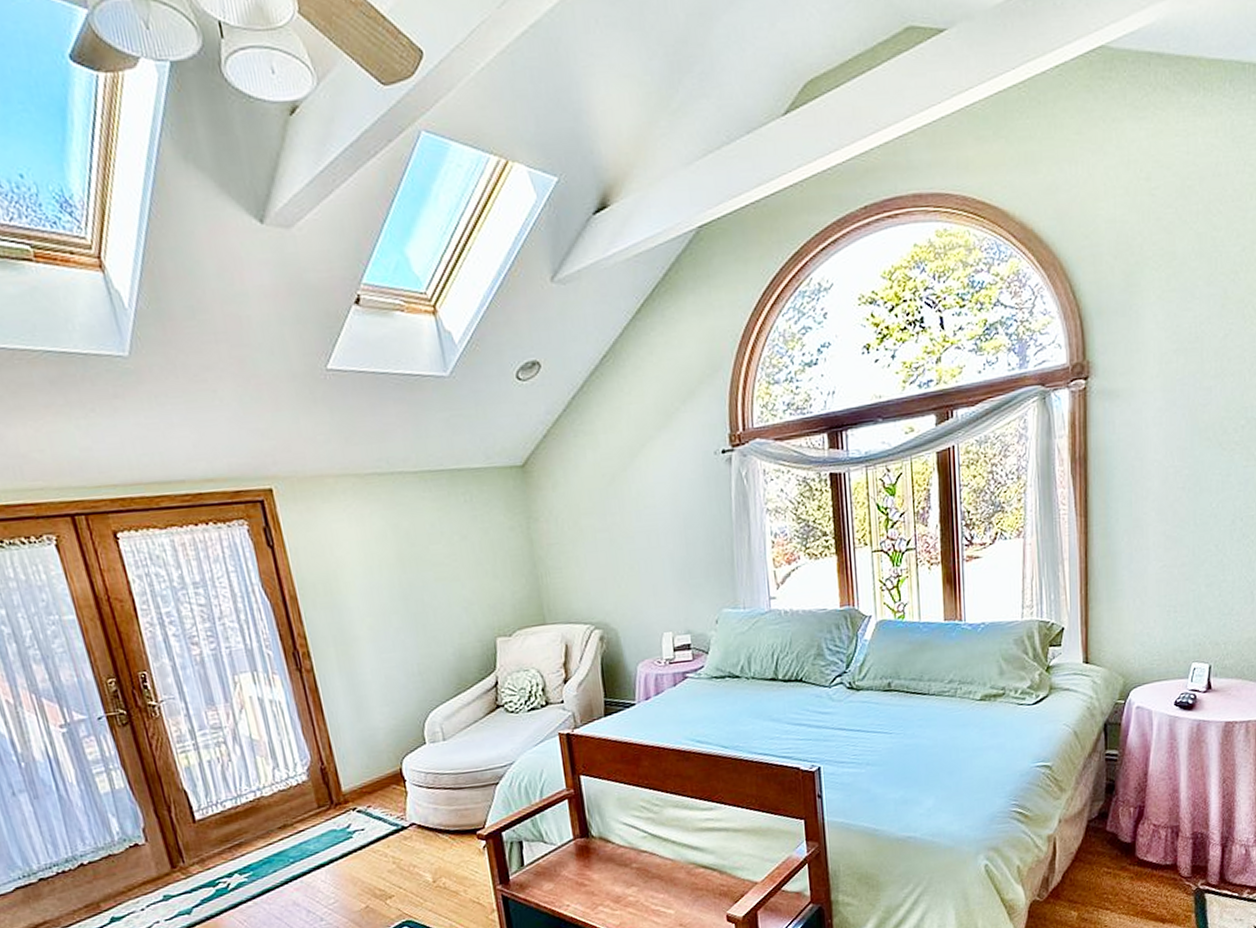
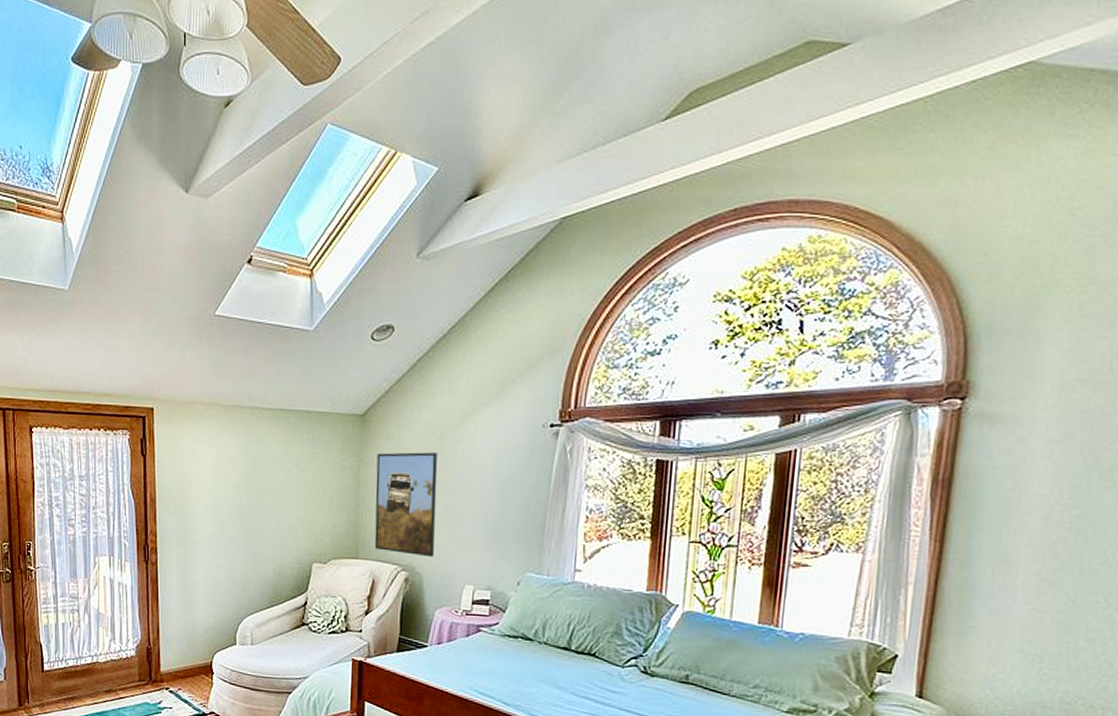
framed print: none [546,496,627,612] -> present [374,452,438,557]

